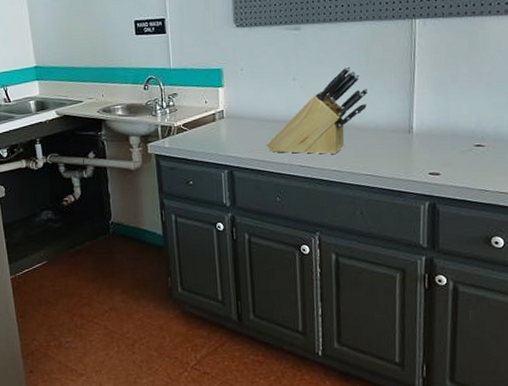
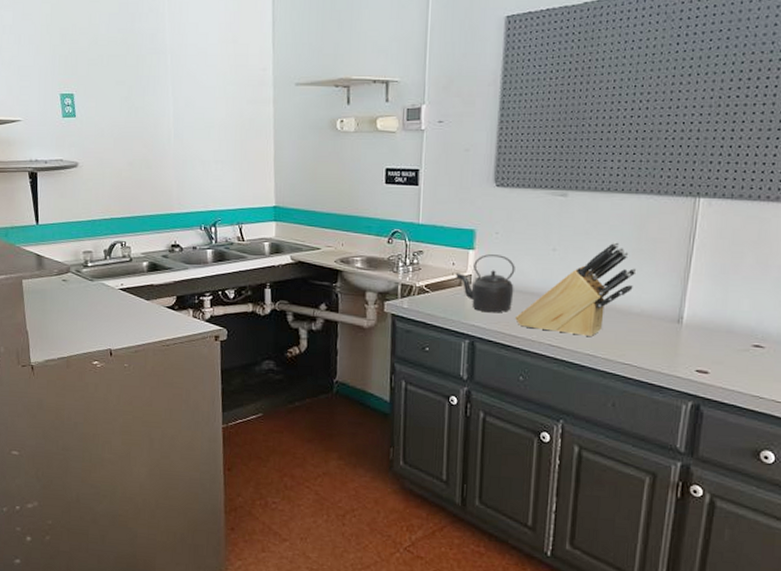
kettle: none [209,89,263,143] -> present [456,254,515,312]

